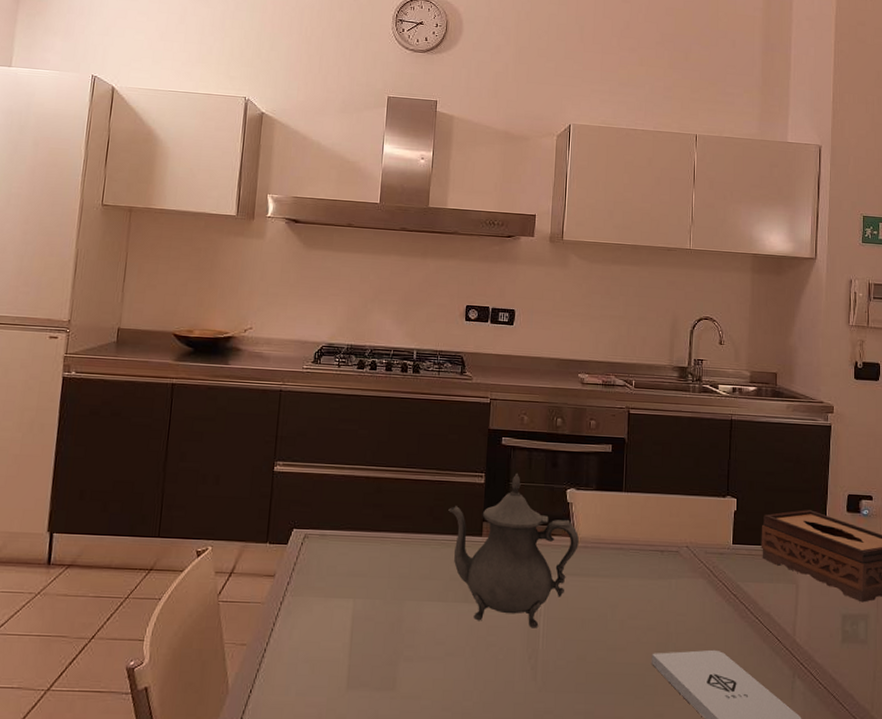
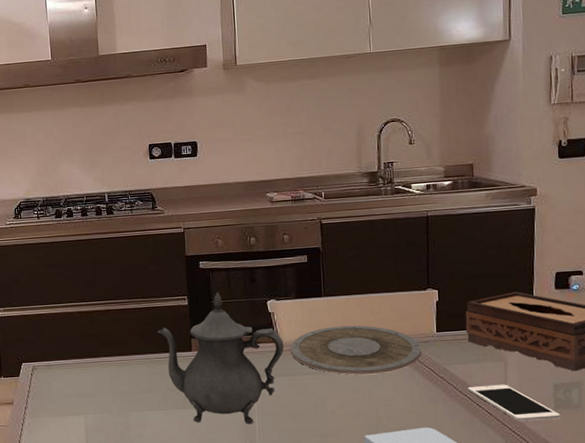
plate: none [586,525,716,585] -> present [291,325,422,375]
cell phone: none [759,608,847,654] -> present [467,384,561,421]

